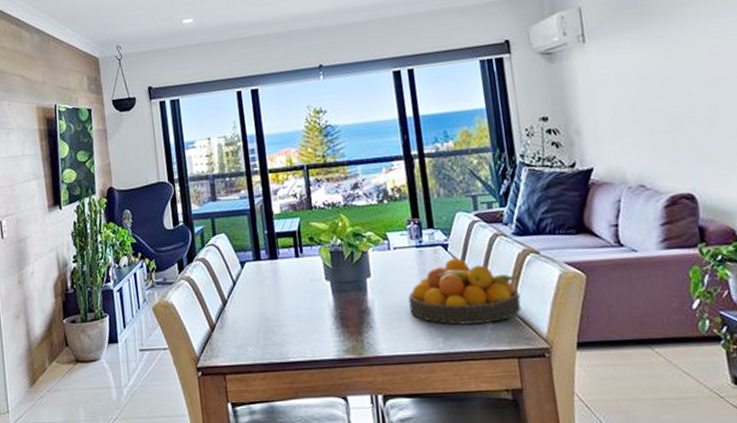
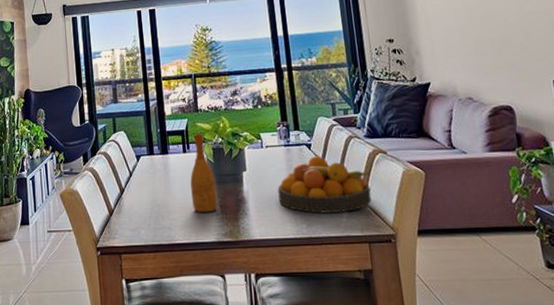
wine bottle: none [304,235,338,327] -> present [190,134,218,213]

